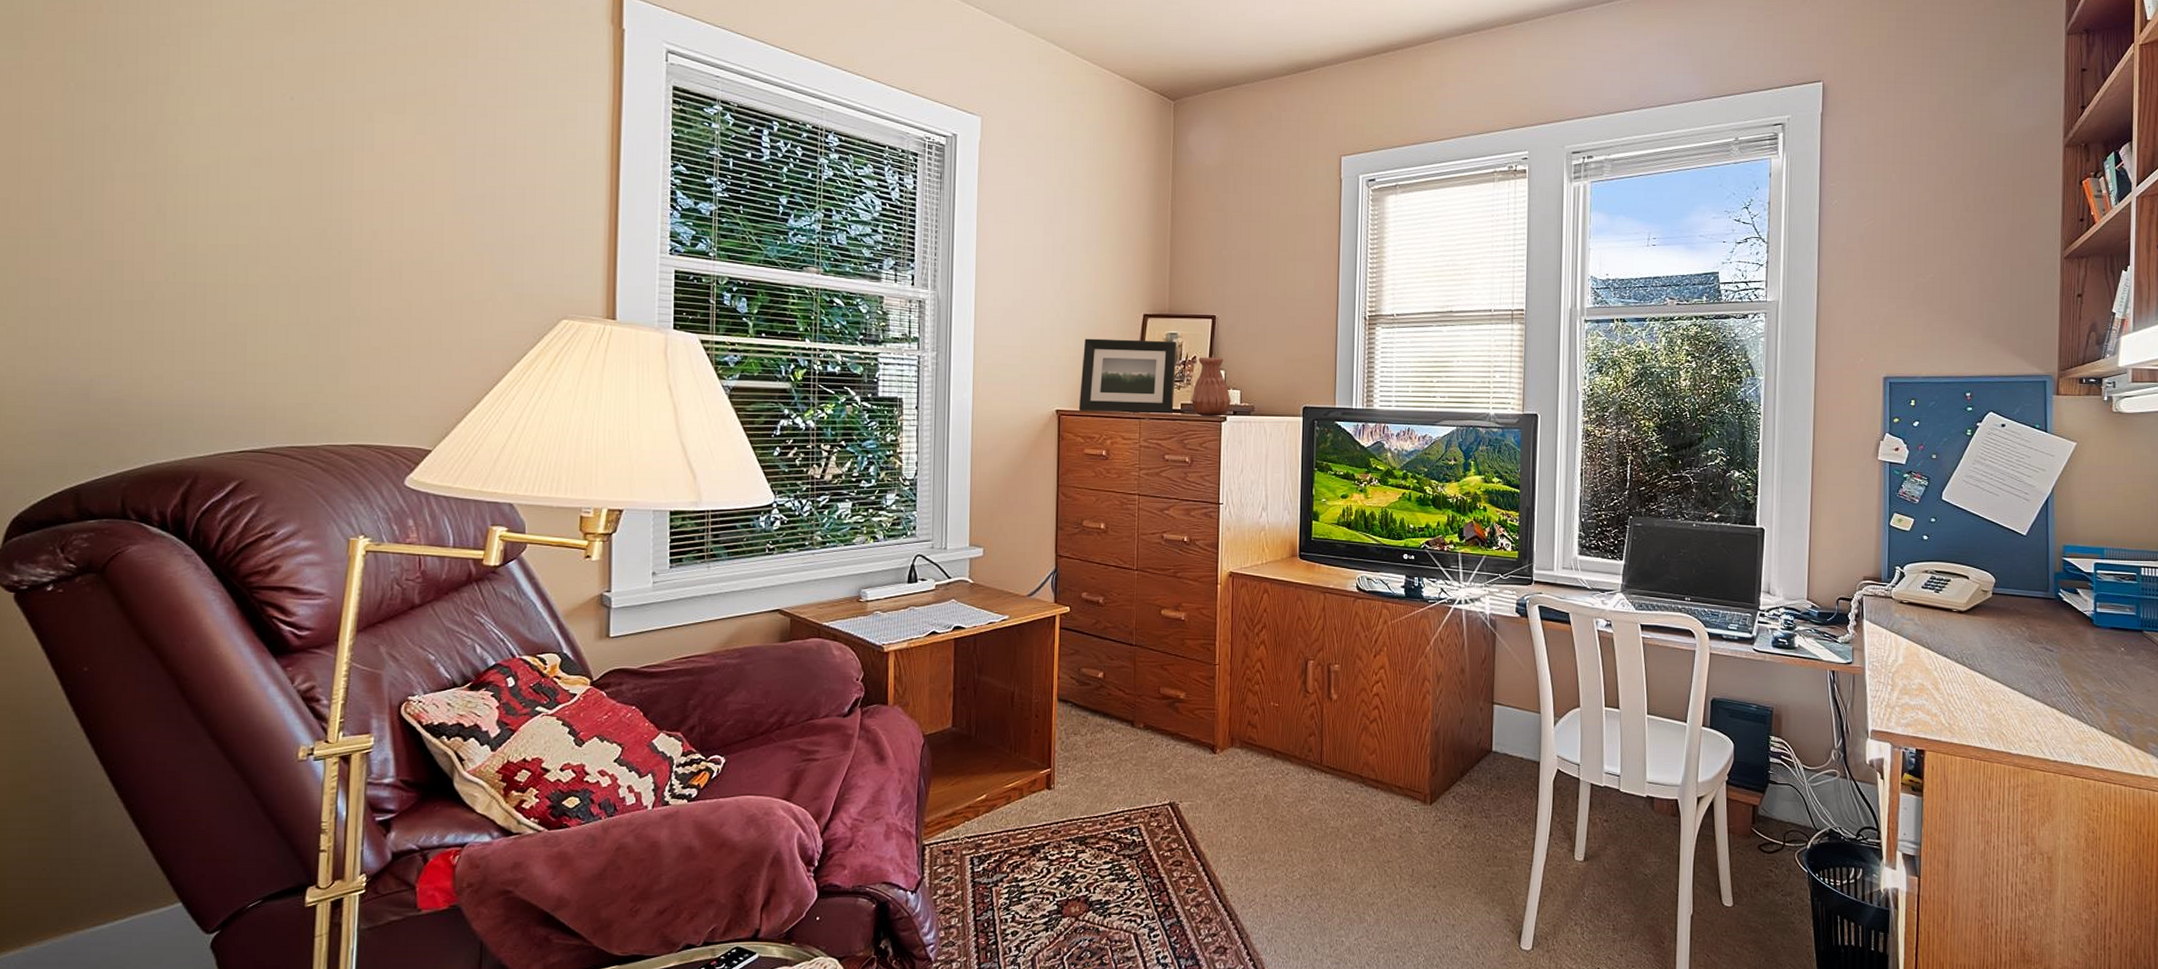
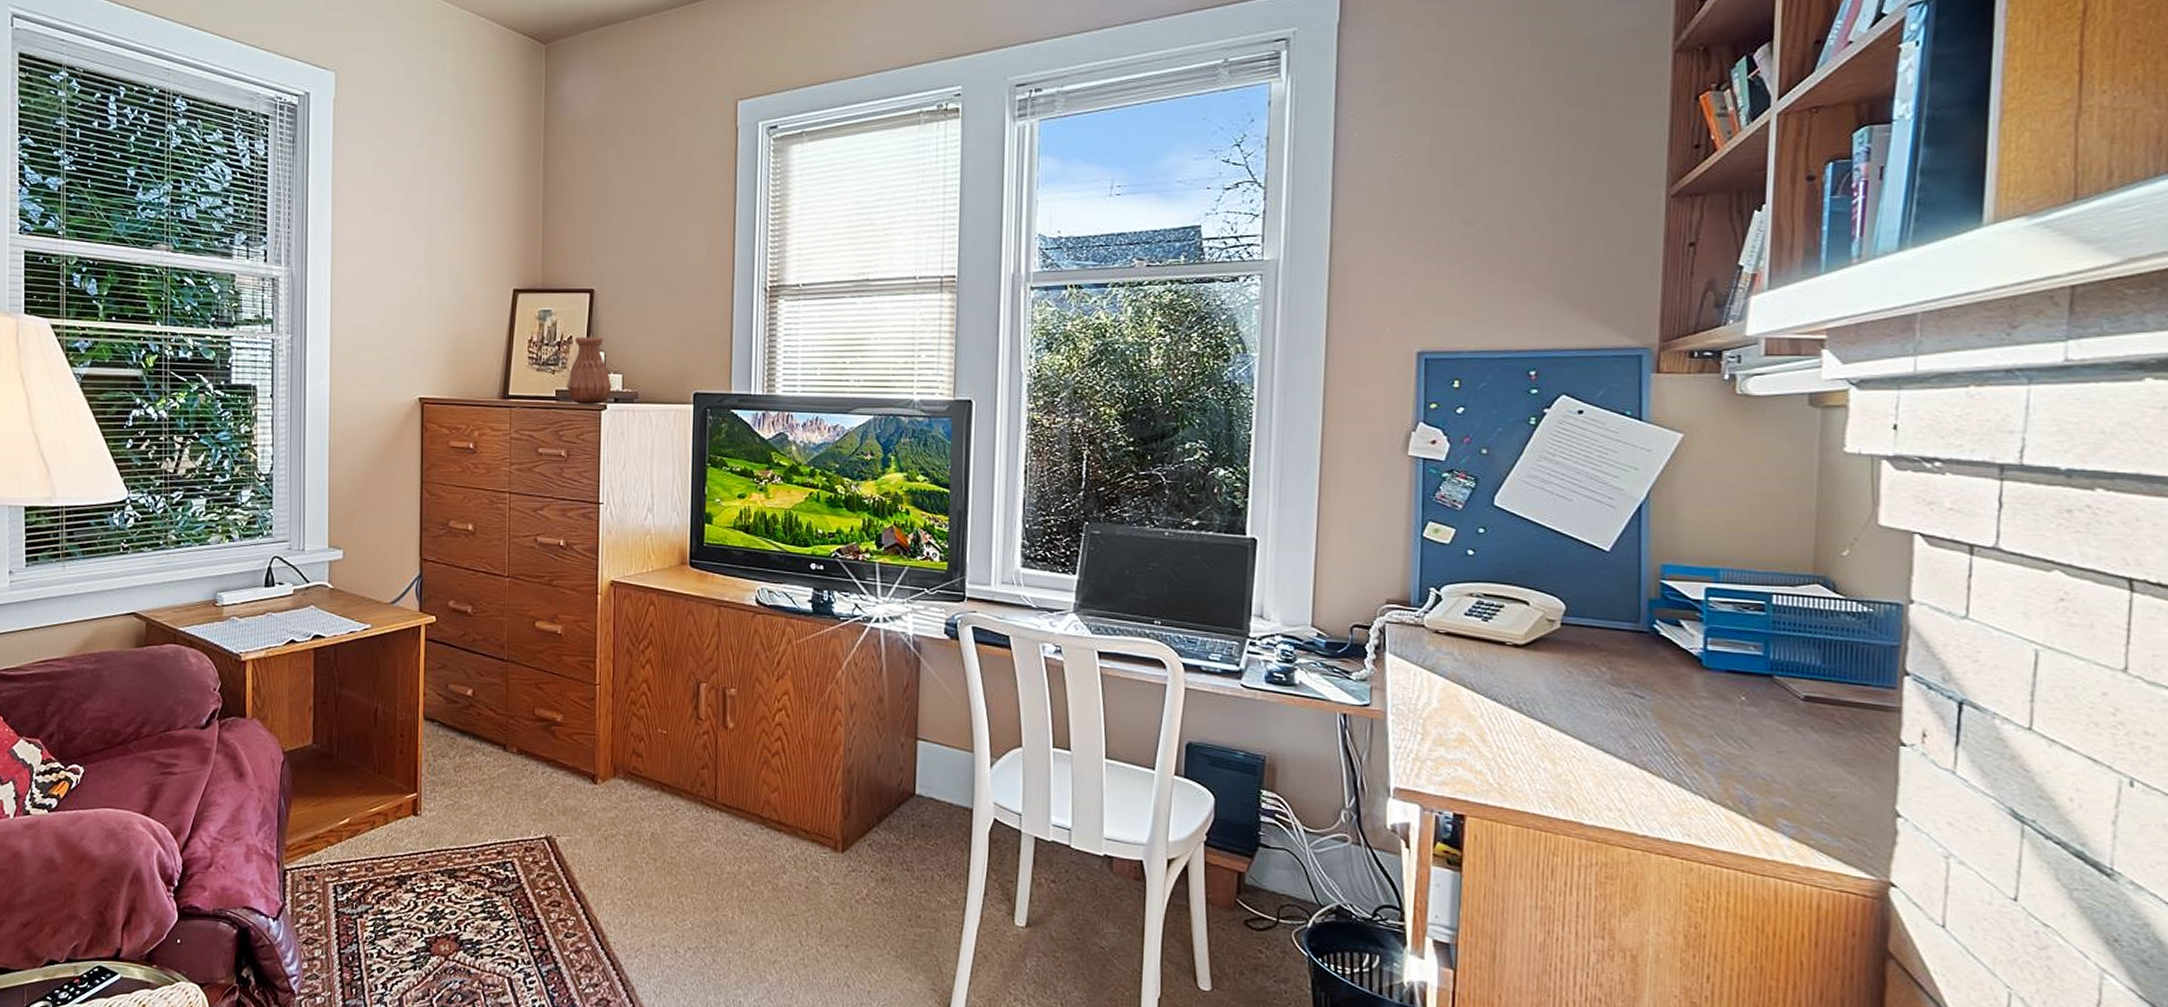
picture frame: present [1079,338,1178,414] -> none [444,317,552,402]

